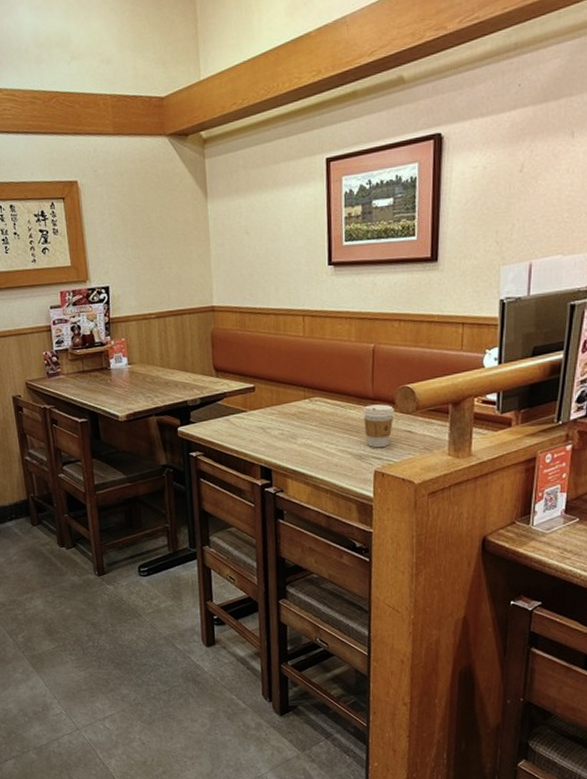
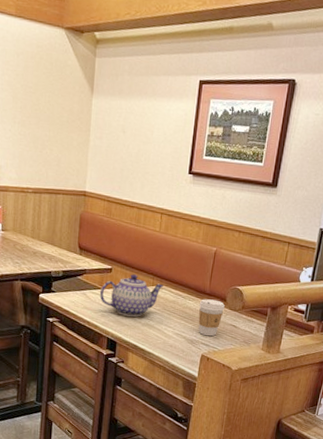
teapot: none [245,389,317,438] -> present [100,274,163,317]

